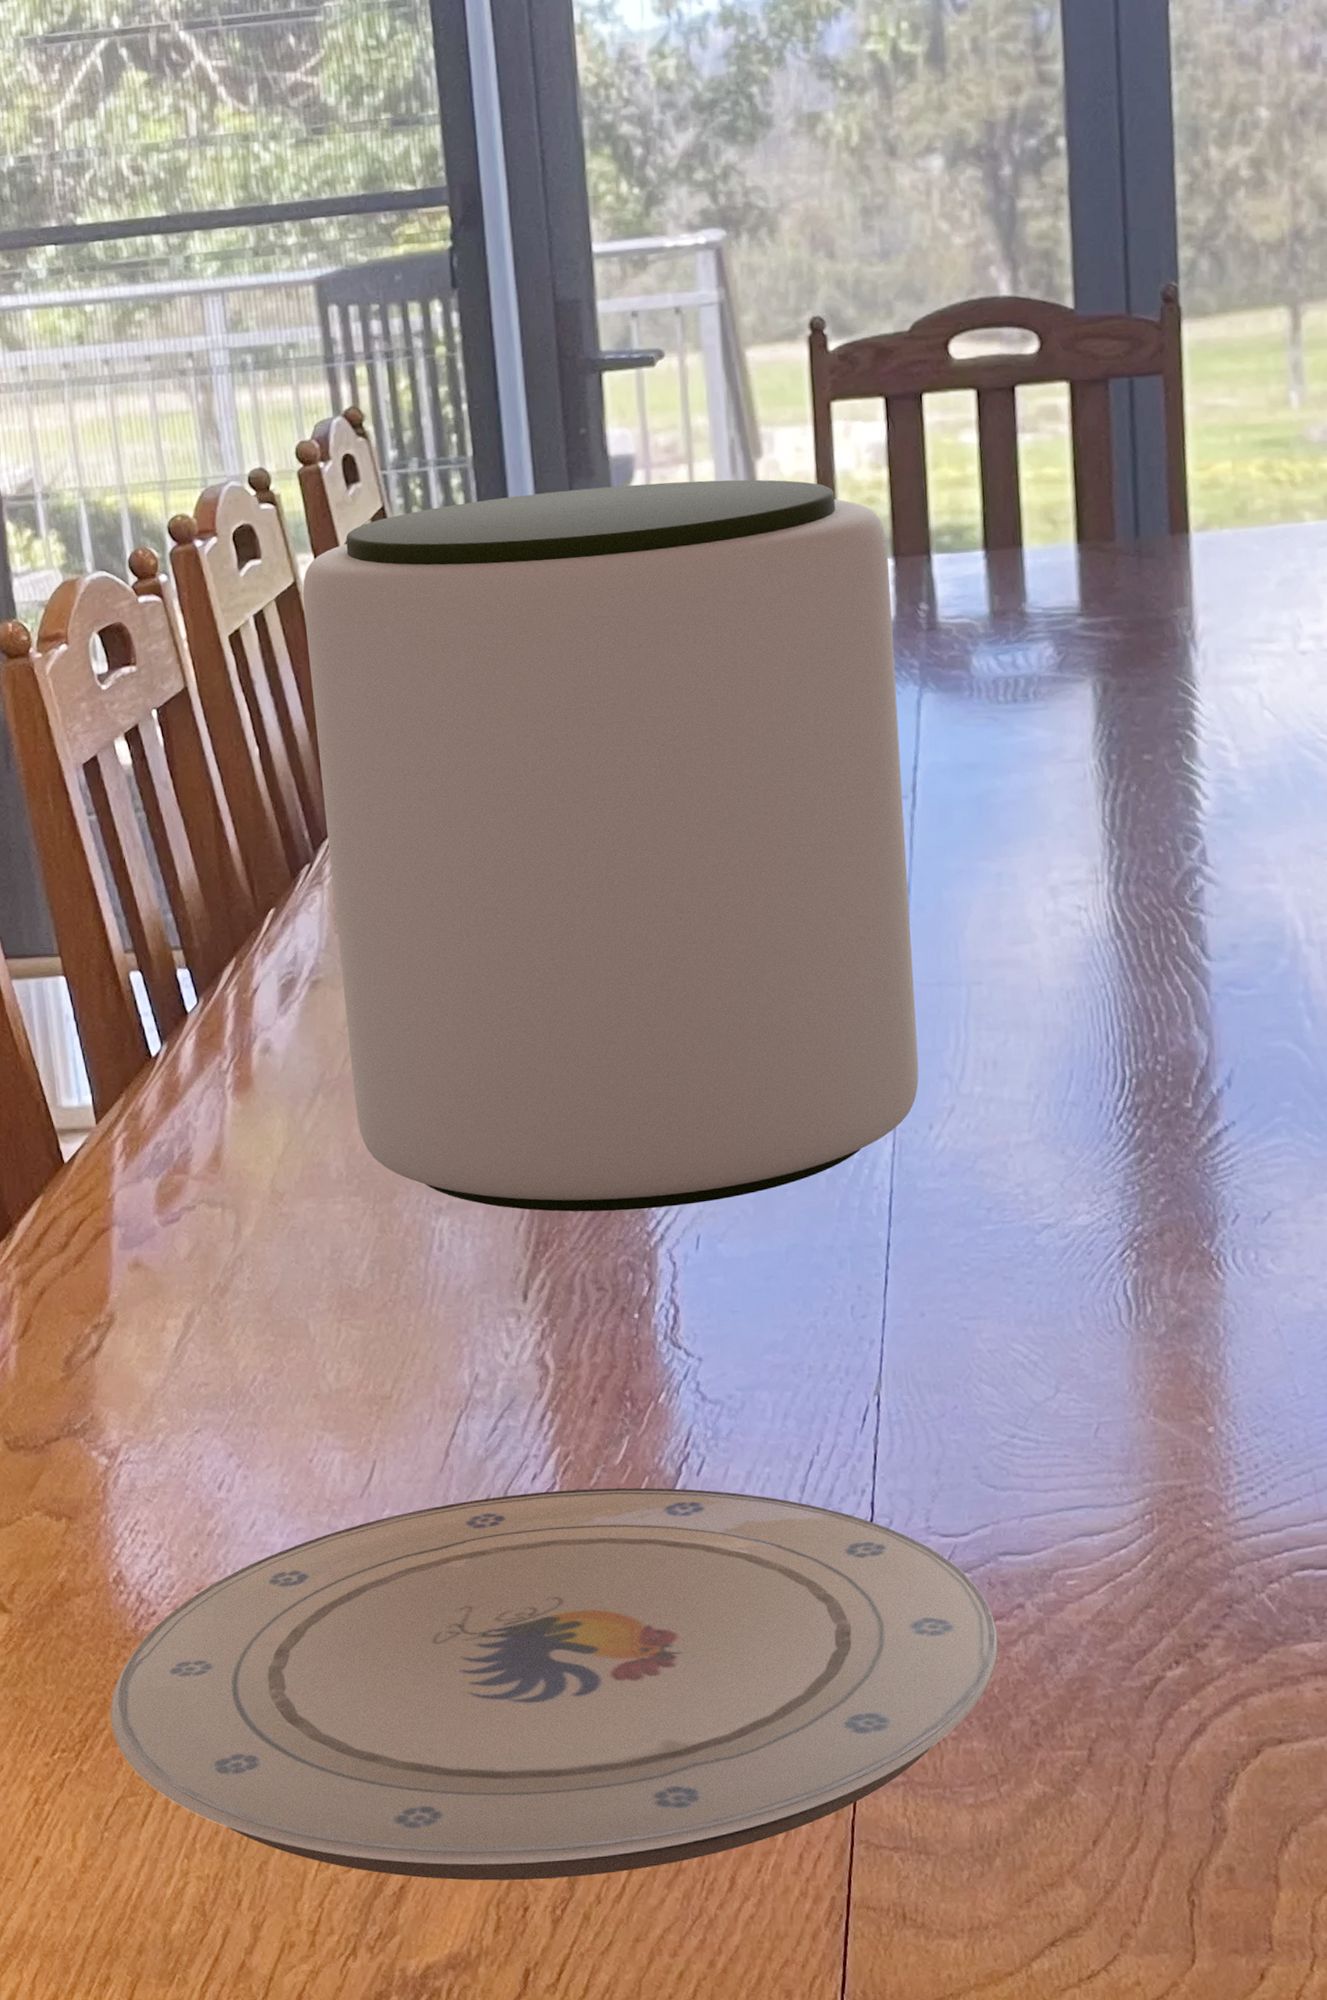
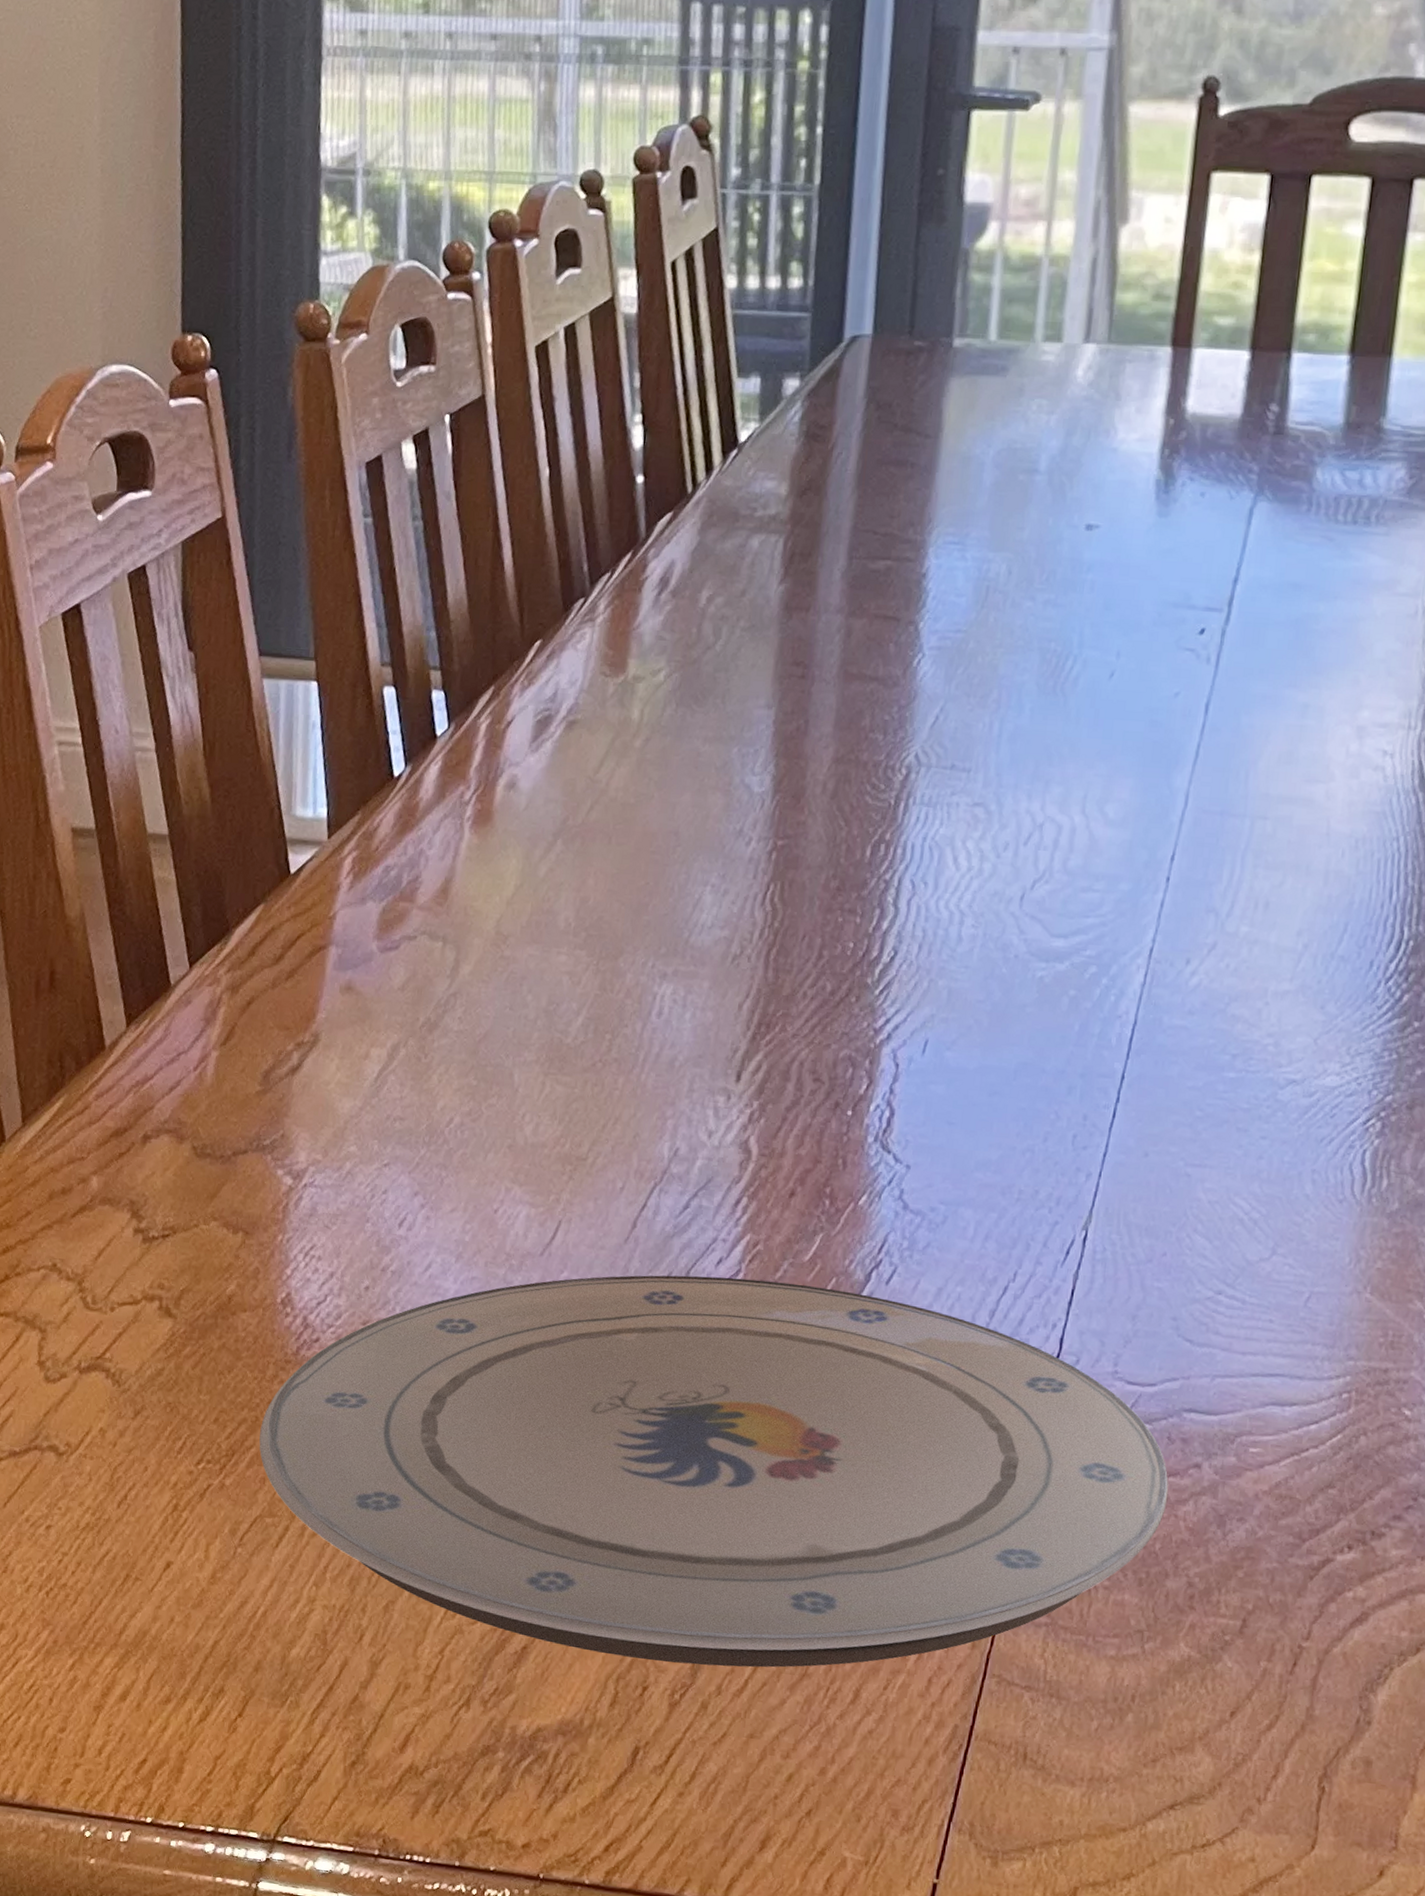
plant pot: present [302,479,919,1212] -> none [594,233,1247,1007]

